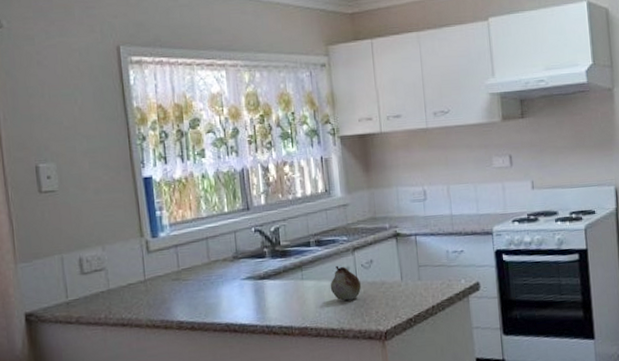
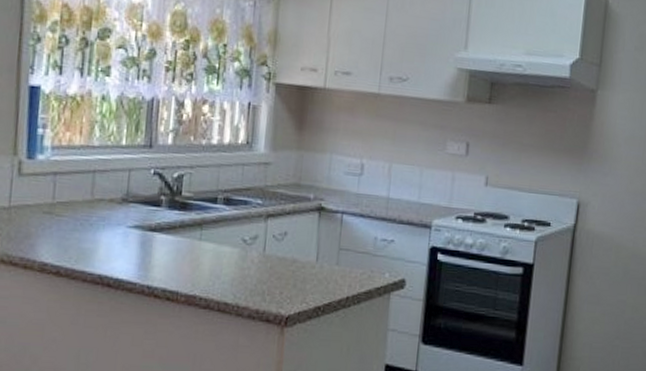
fruit: present [330,265,361,300] -> none [231,231,269,274]

